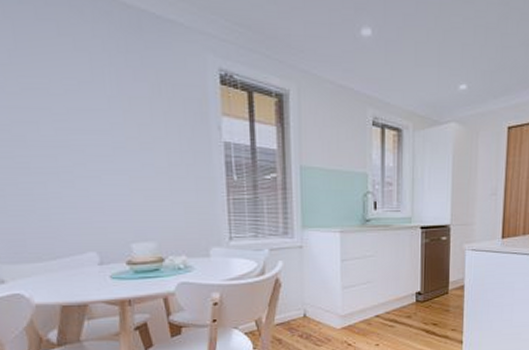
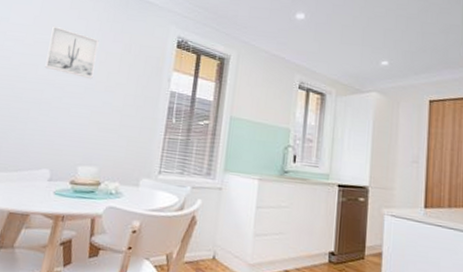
wall art: none [41,63,119,134] -> present [45,26,99,79]

